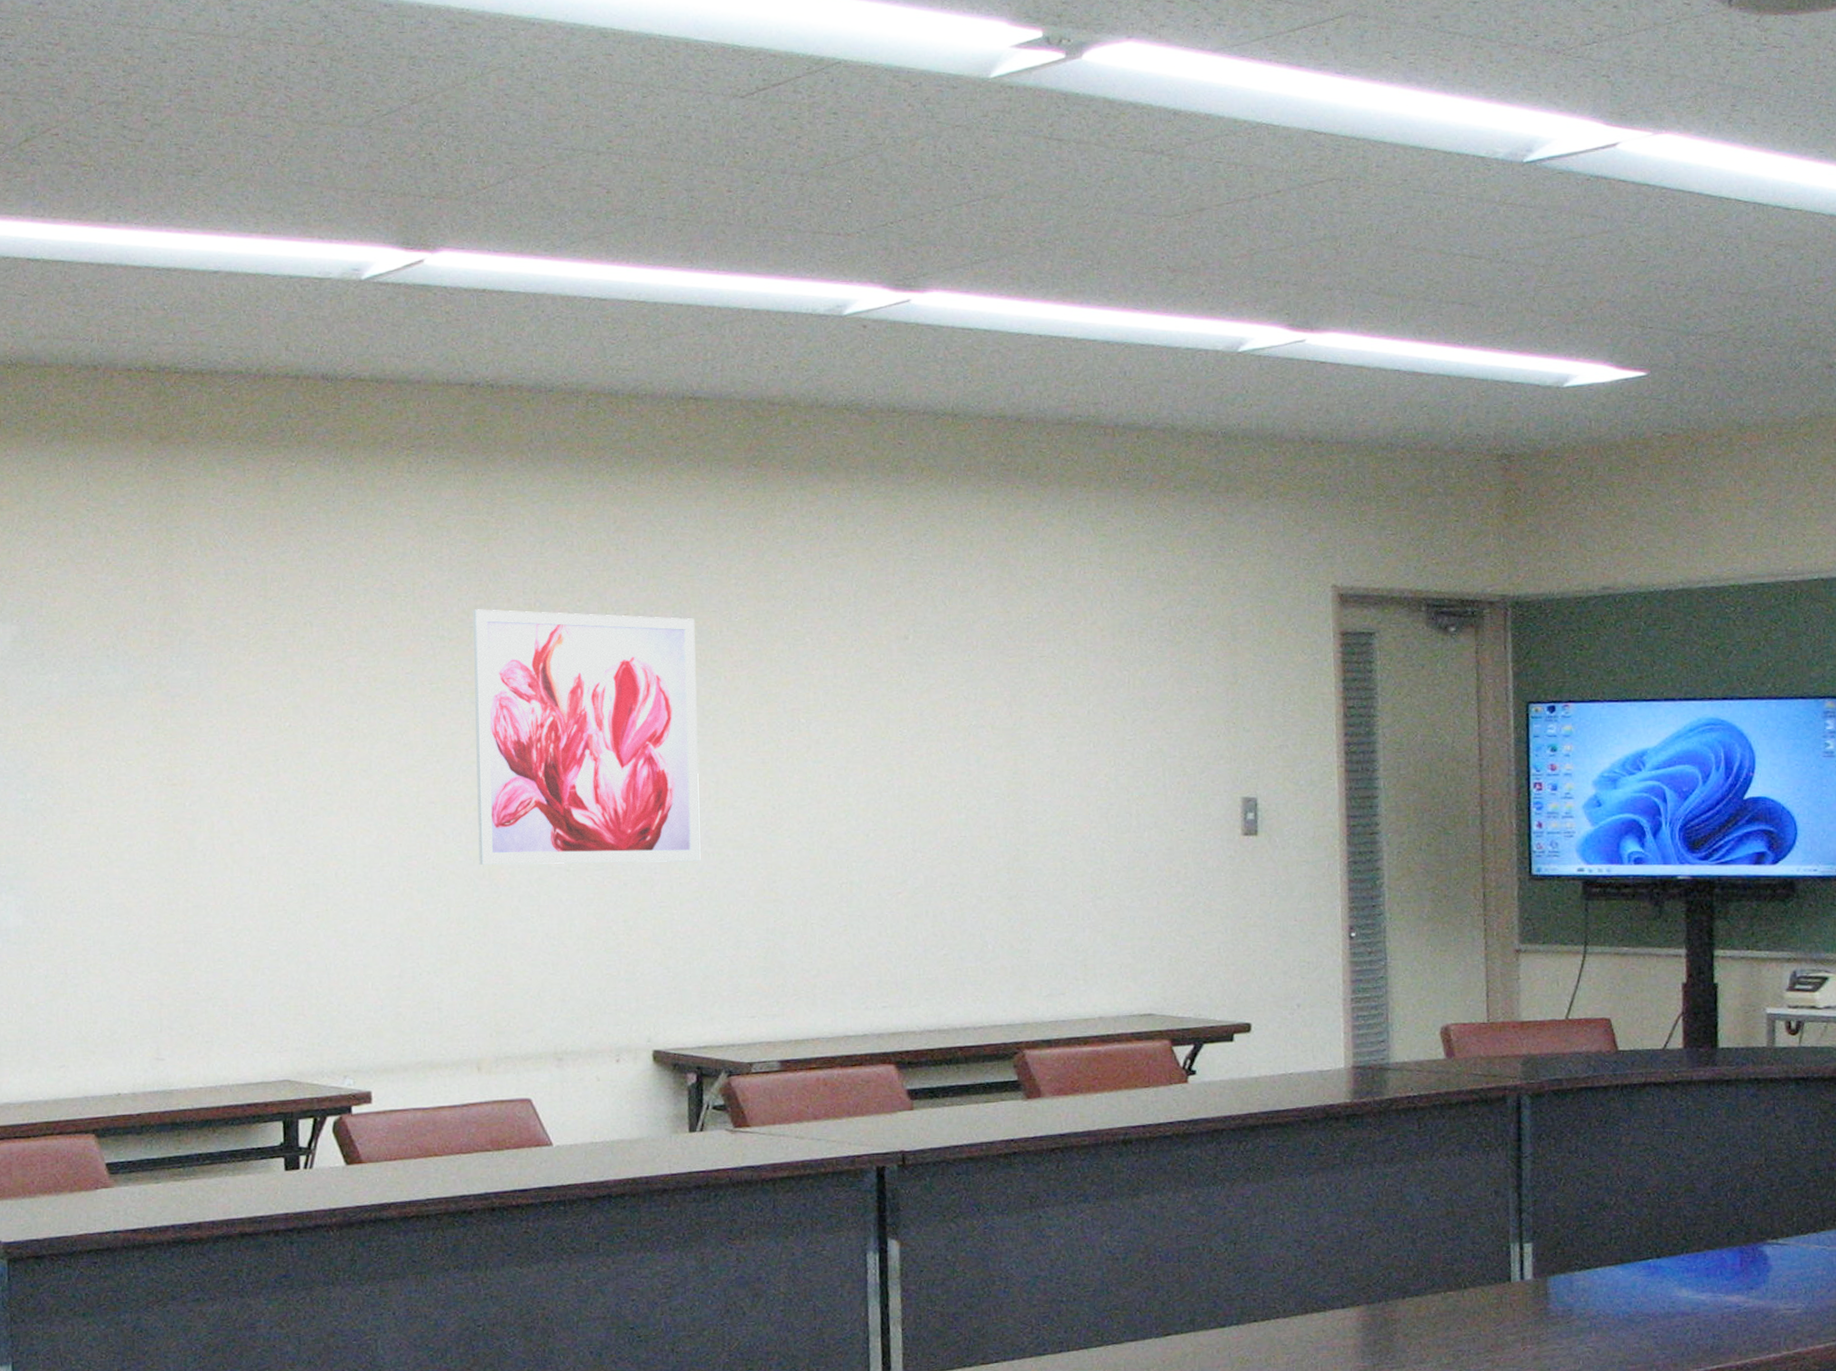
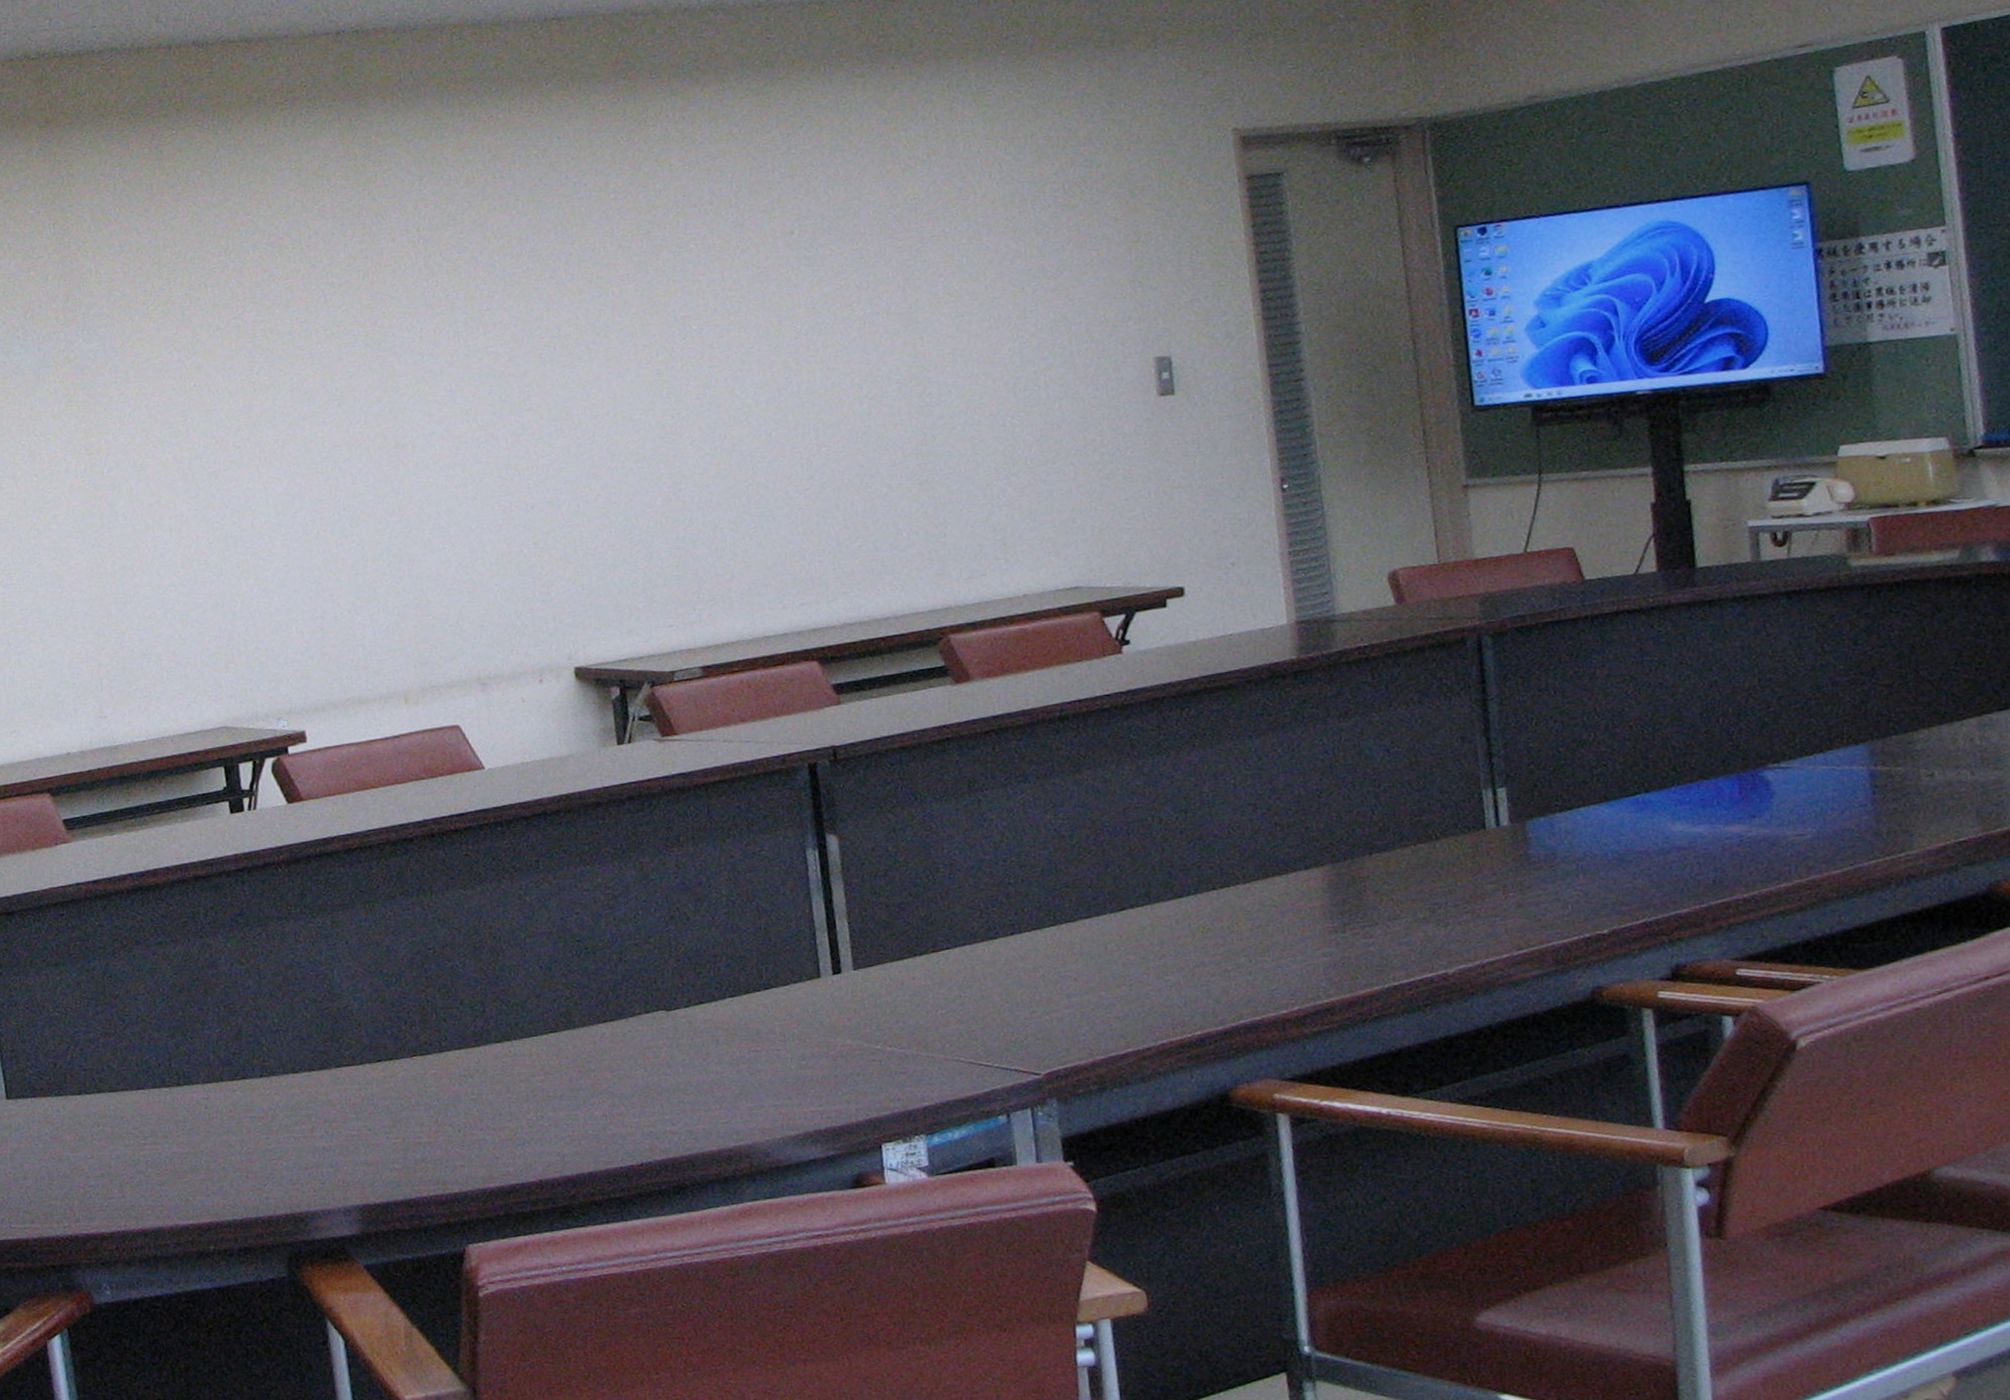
wall art: present [473,609,701,865] -> none [359,237,605,502]

